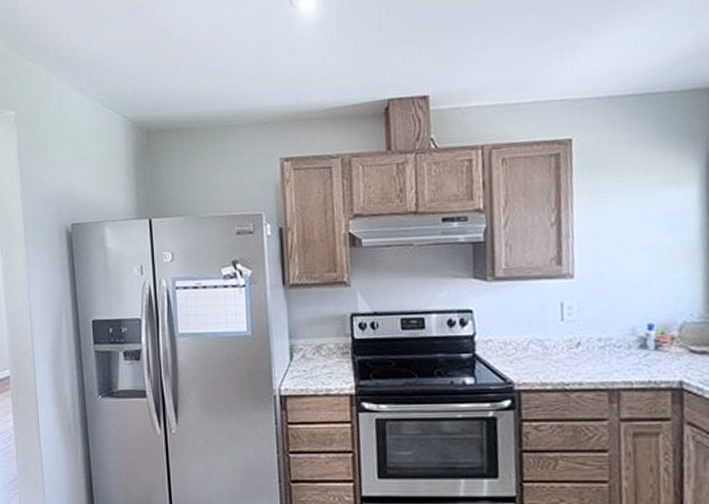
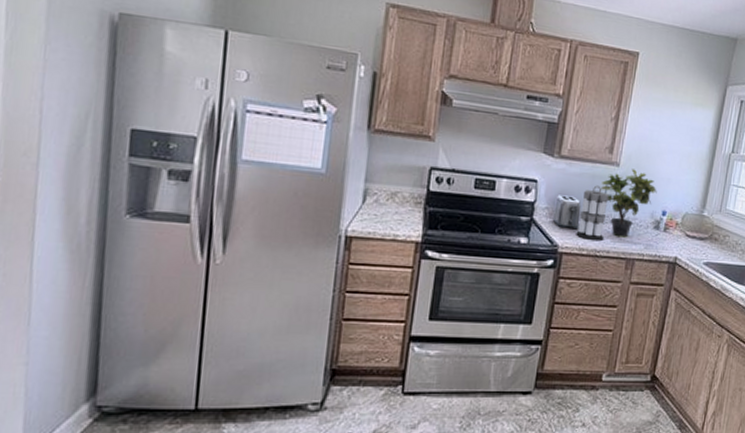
toaster: none [498,322,536,361] -> present [552,195,582,230]
spice rack: none [533,305,570,373] -> present [576,185,609,242]
potted plant: none [554,278,634,364] -> present [601,169,657,238]

